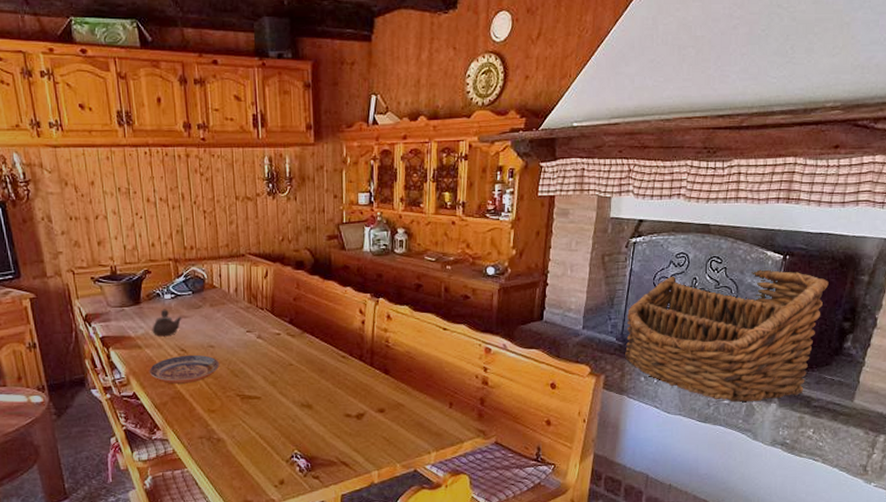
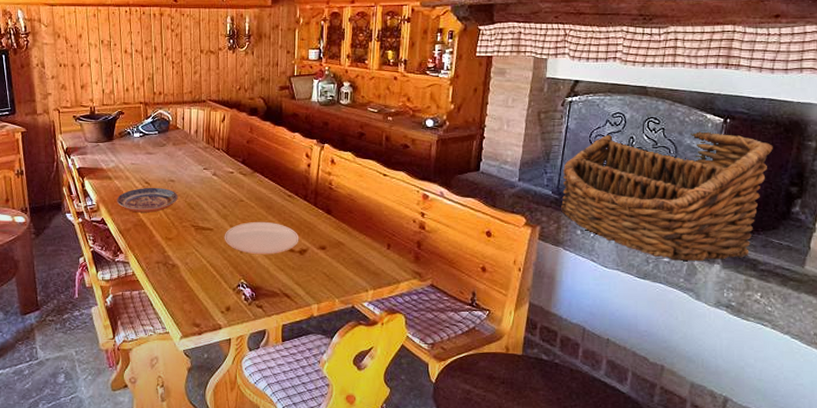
teapot: present [152,309,182,336] -> none [121,146,148,169]
plate: none [273,386,356,423] -> present [224,221,299,255]

